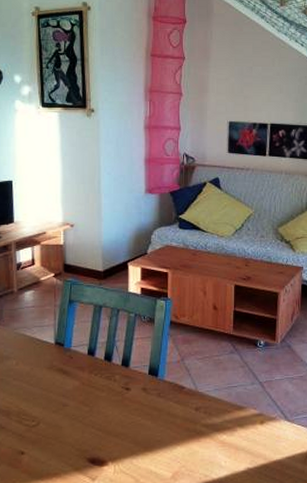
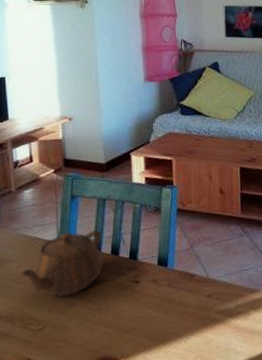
teapot: none [18,335,97,397] -> present [20,230,104,297]

